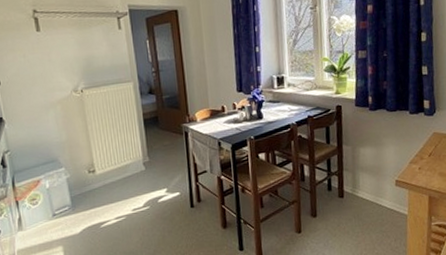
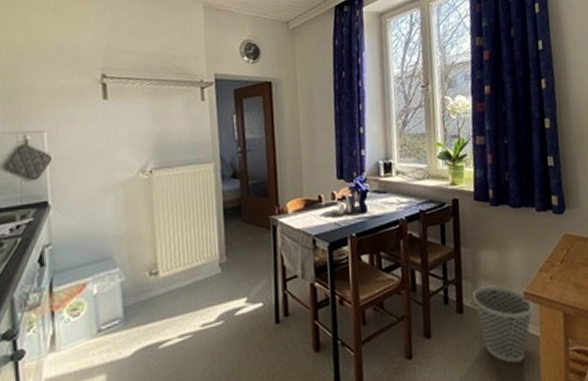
wastebasket: none [352,175,404,235] -> present [473,285,534,363]

